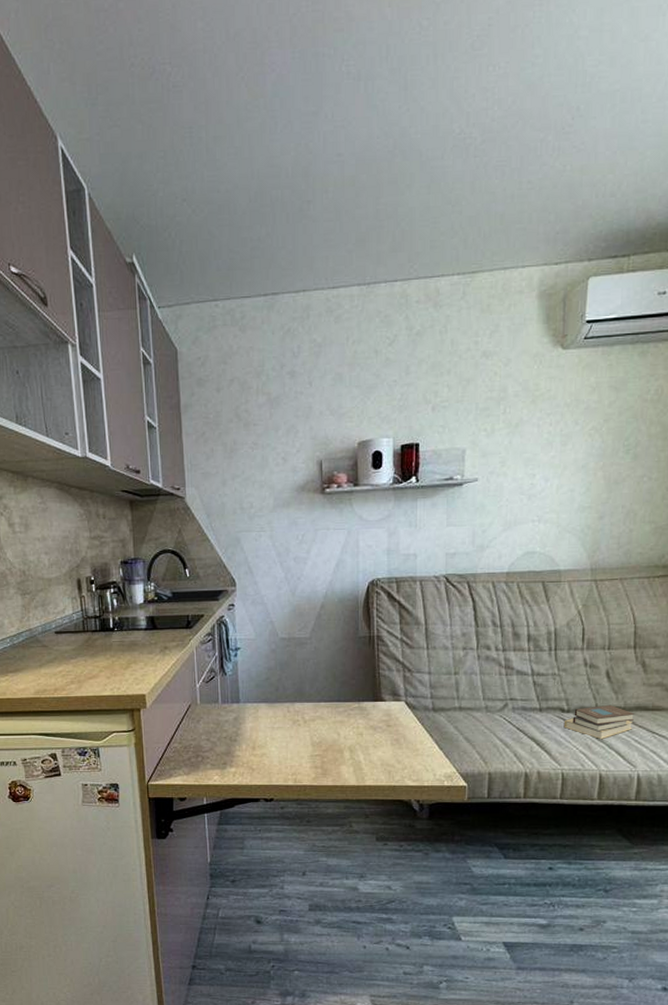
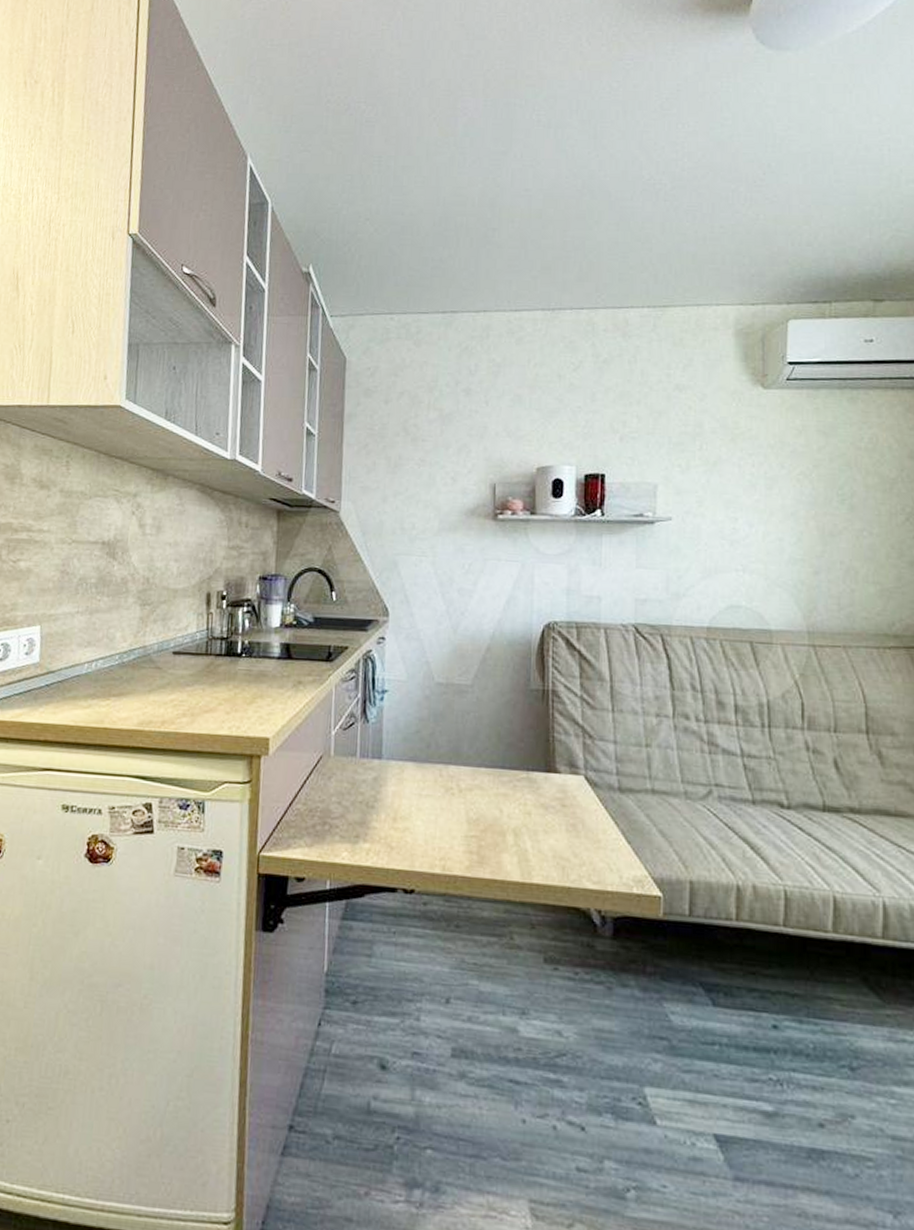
books: present [563,704,635,739] -> none [784,803,874,849]

